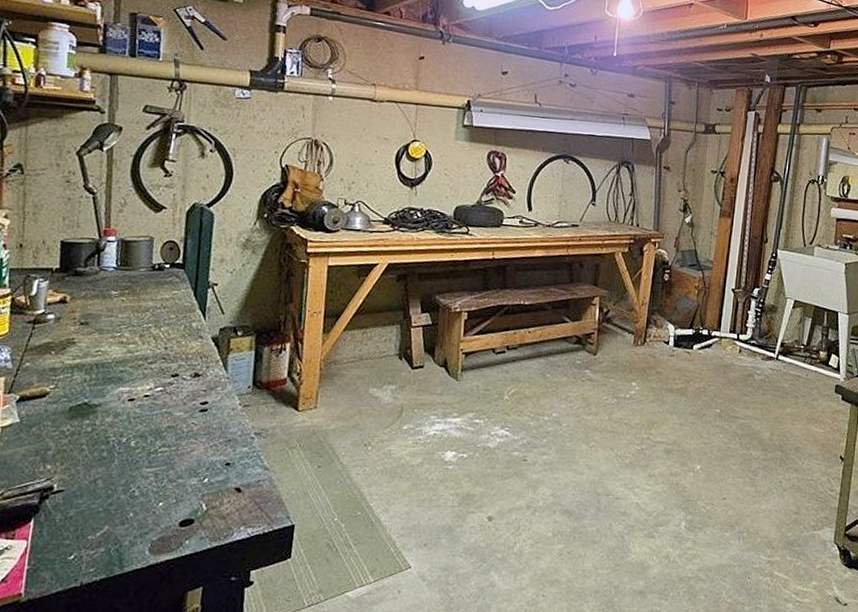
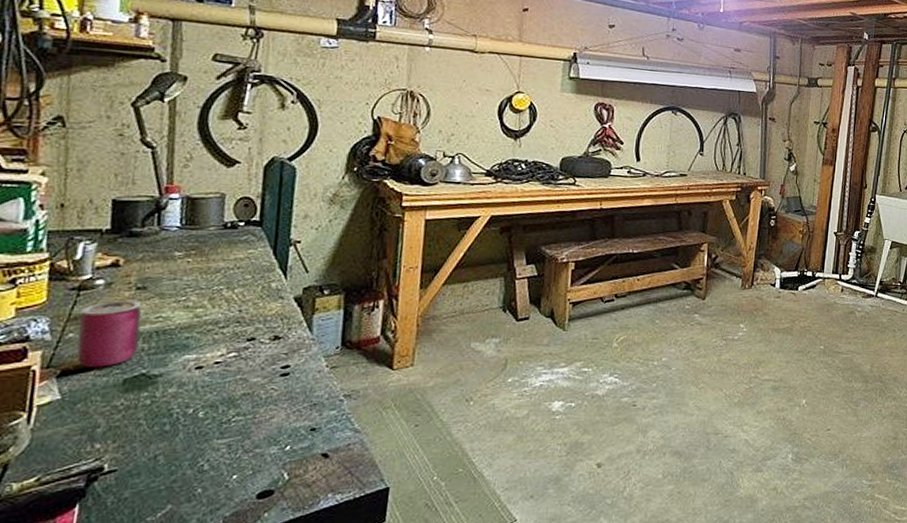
can: none [32,334,85,395] -> present [76,300,142,367]

